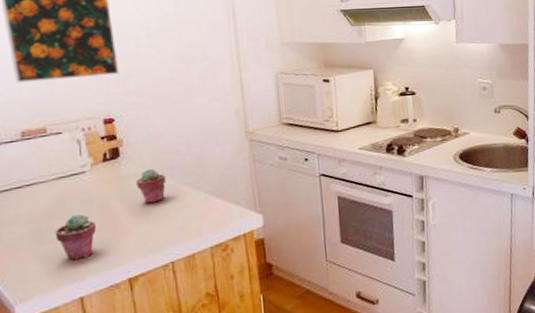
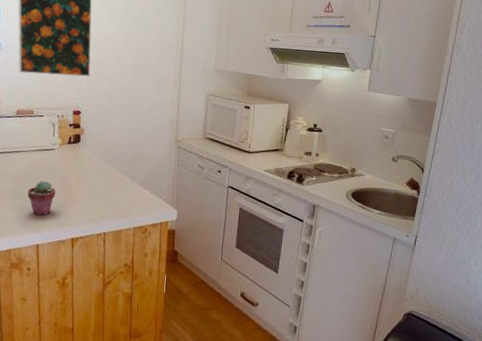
potted succulent: present [136,168,166,204] -> none [88,155,110,184]

